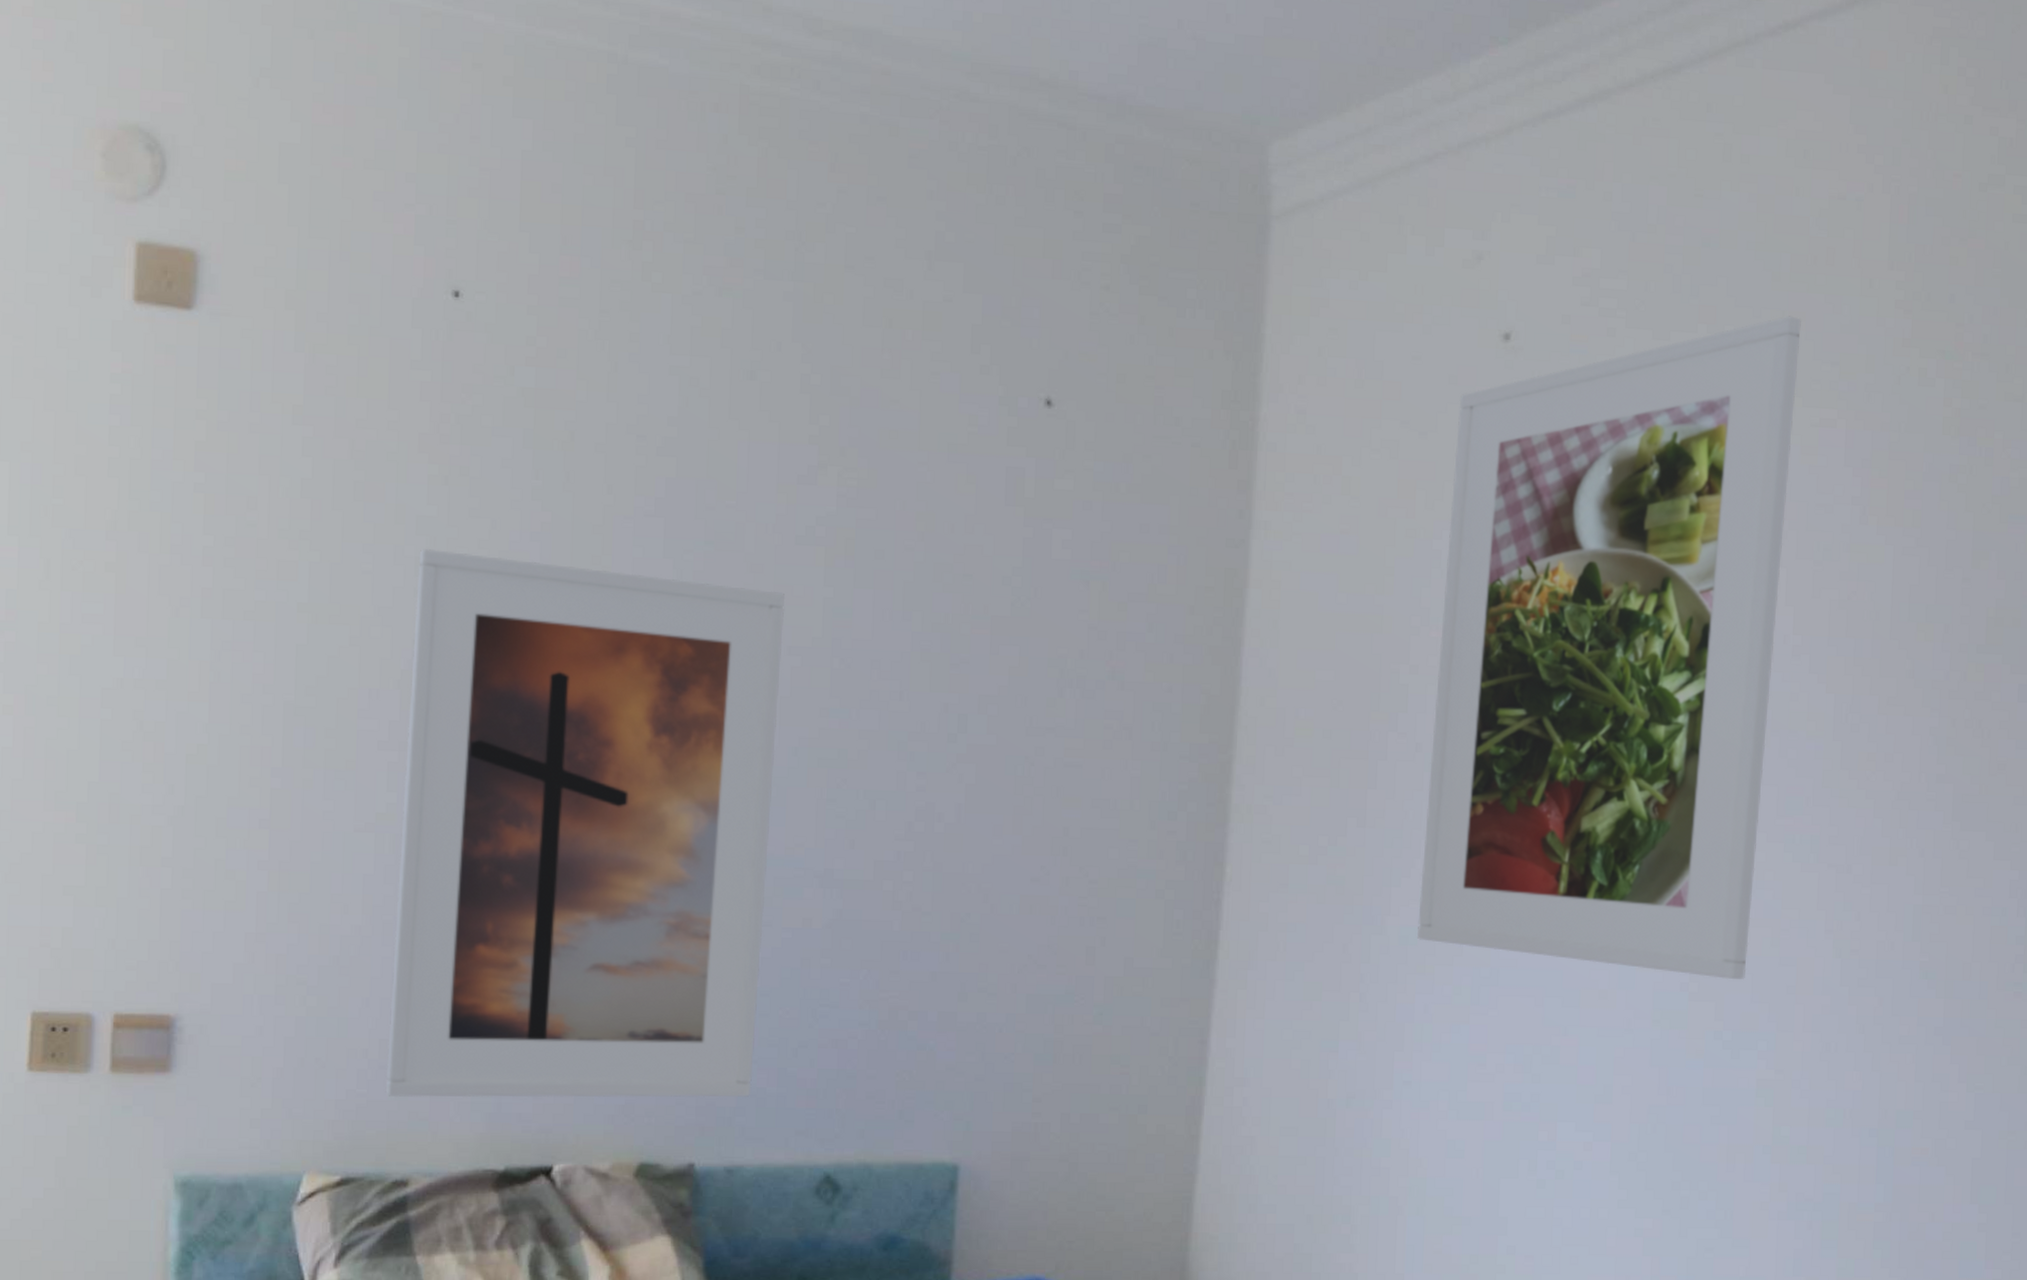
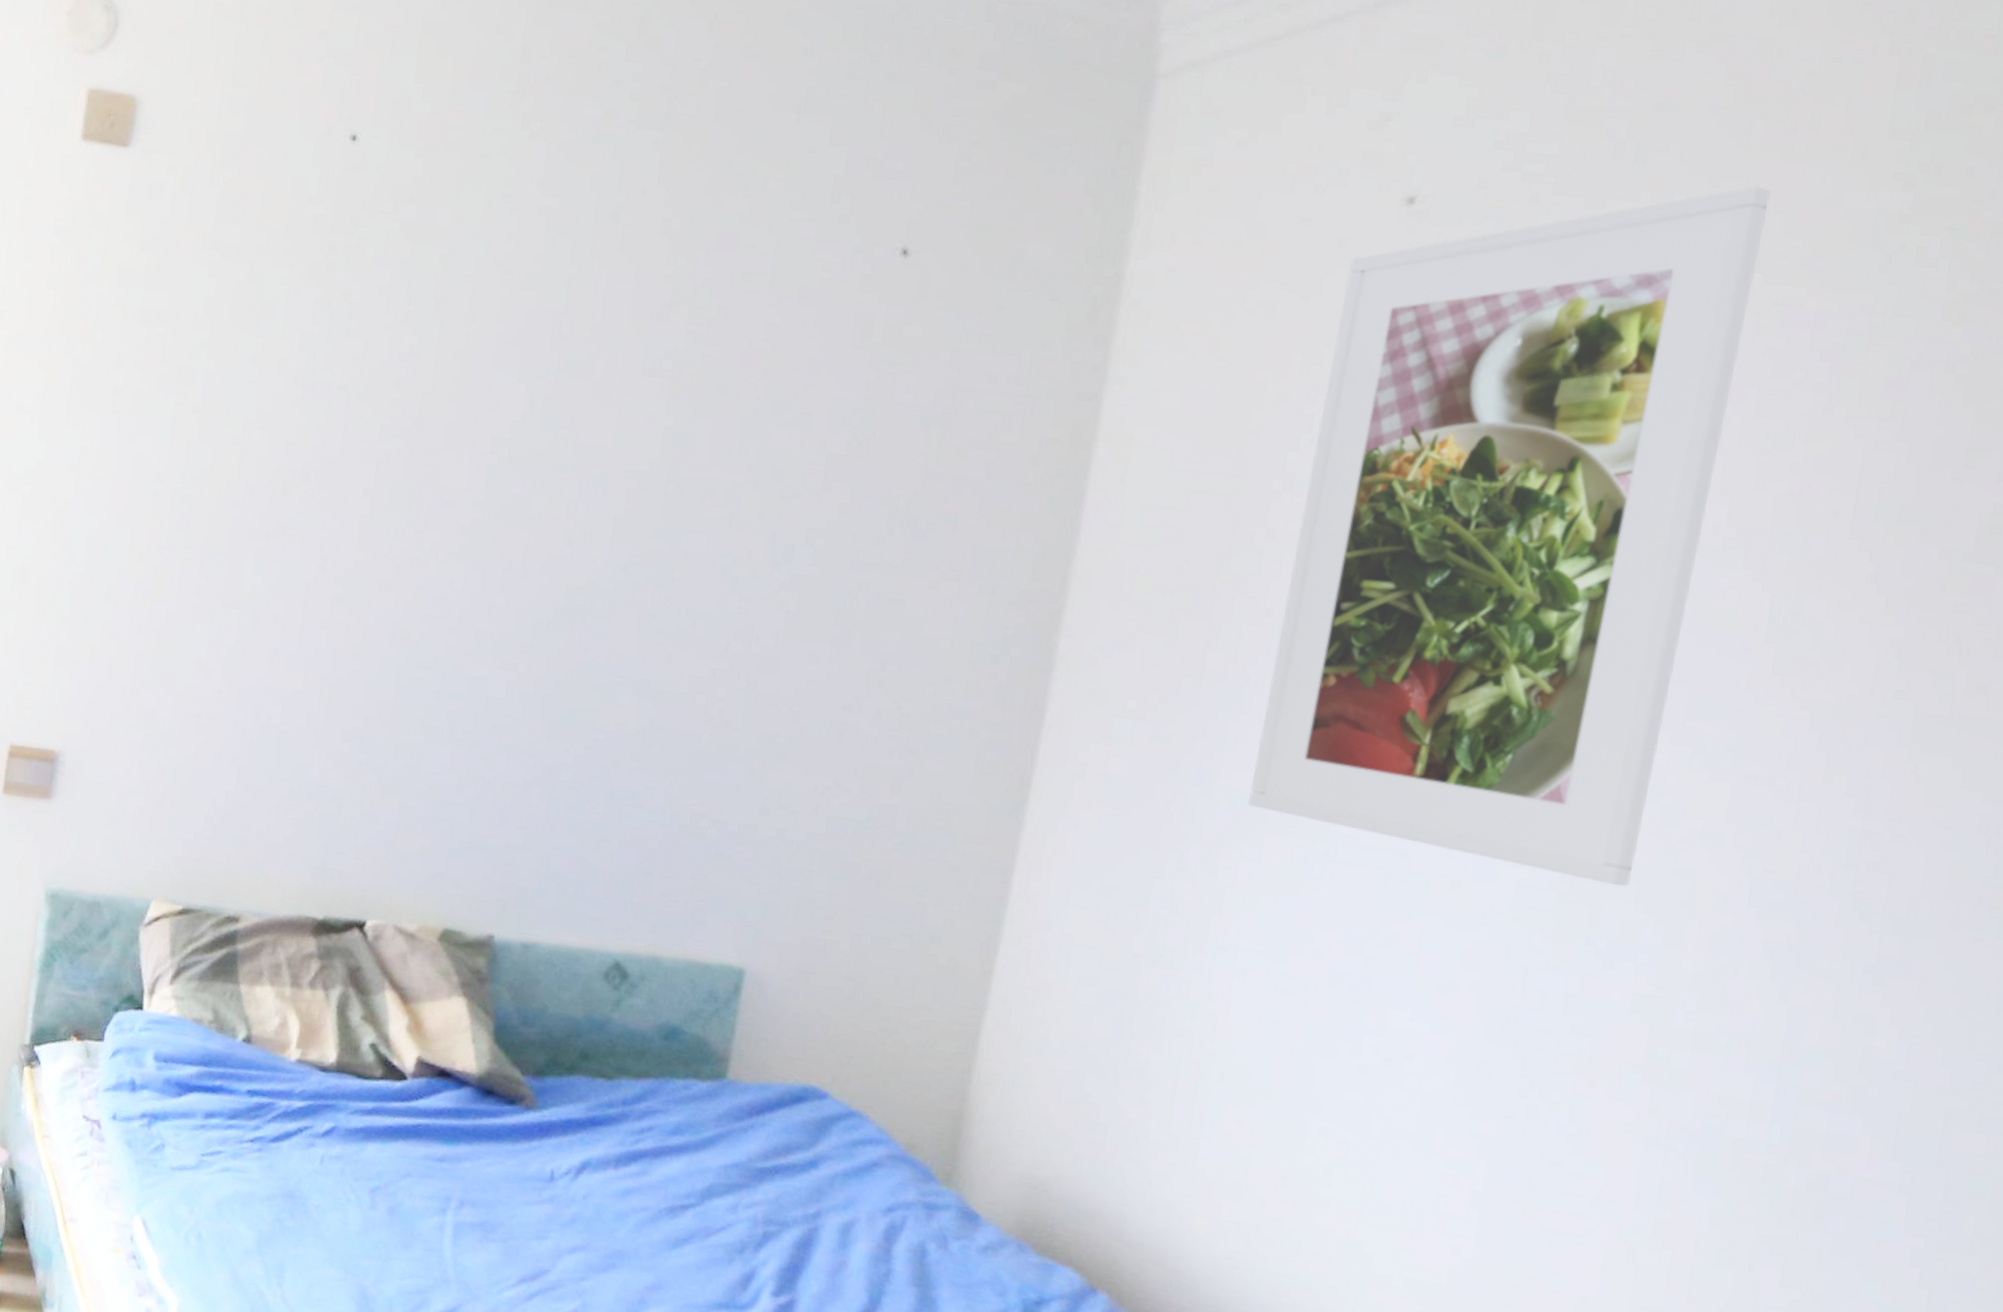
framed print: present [385,548,785,1098] -> none [227,362,627,881]

